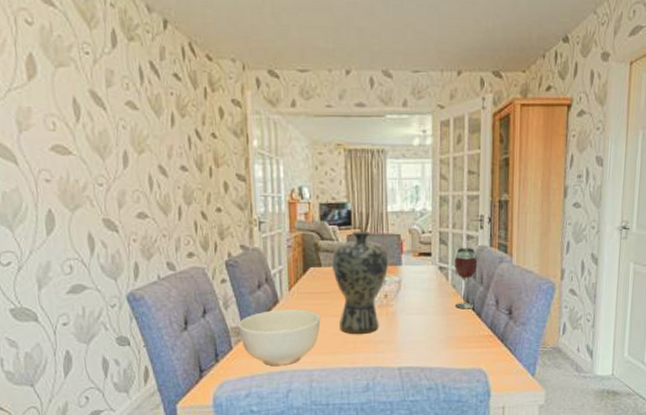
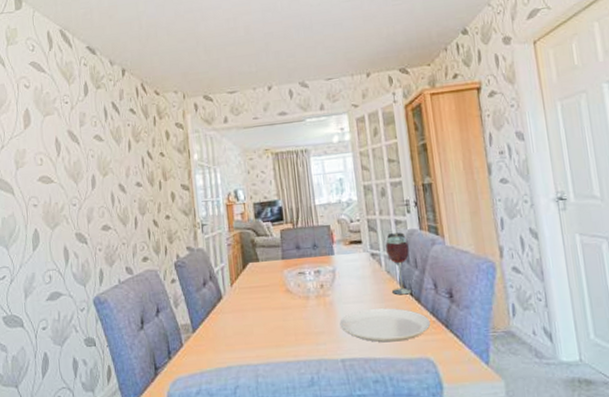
bowl: present [238,309,321,367] -> none [187,304,262,362]
vase: present [332,230,389,334] -> none [268,224,322,326]
plate: none [400,321,488,353] -> present [339,308,431,343]

